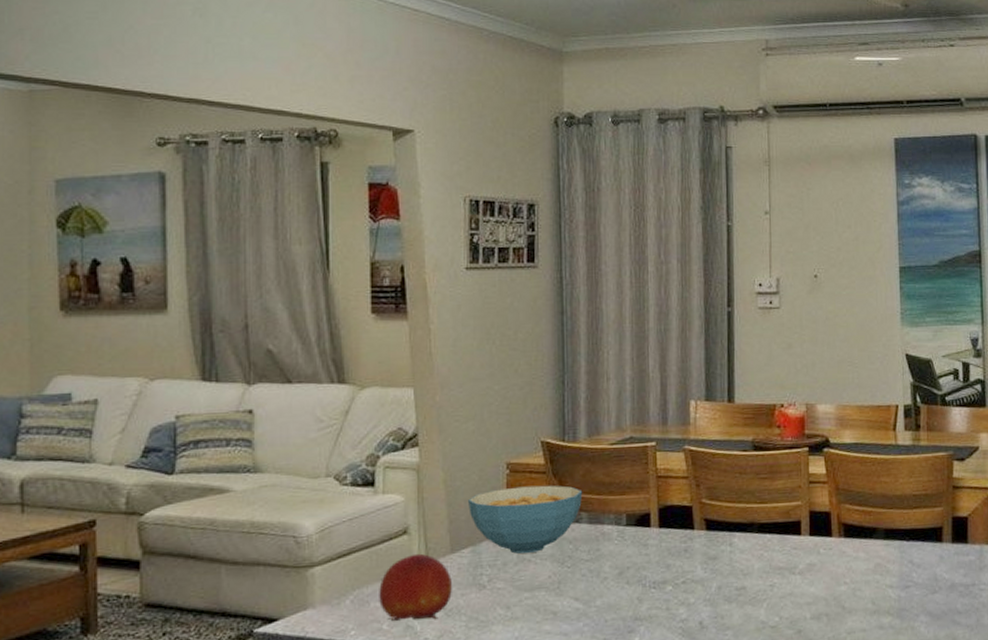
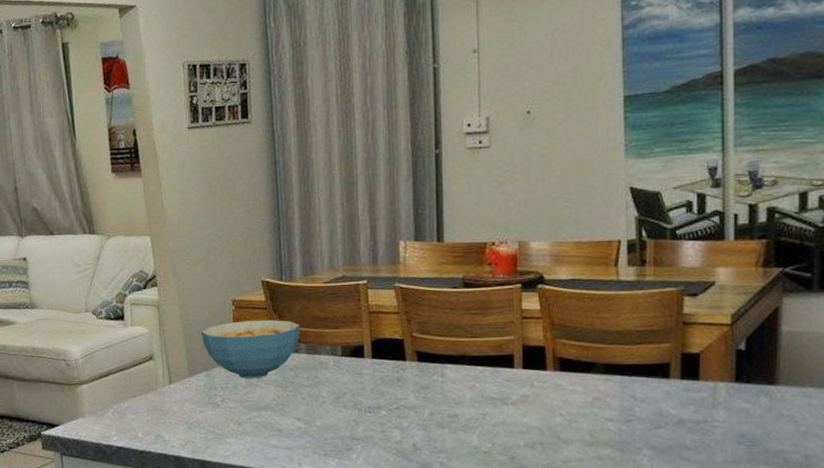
fruit: present [379,553,453,621] -> none [133,376,193,431]

